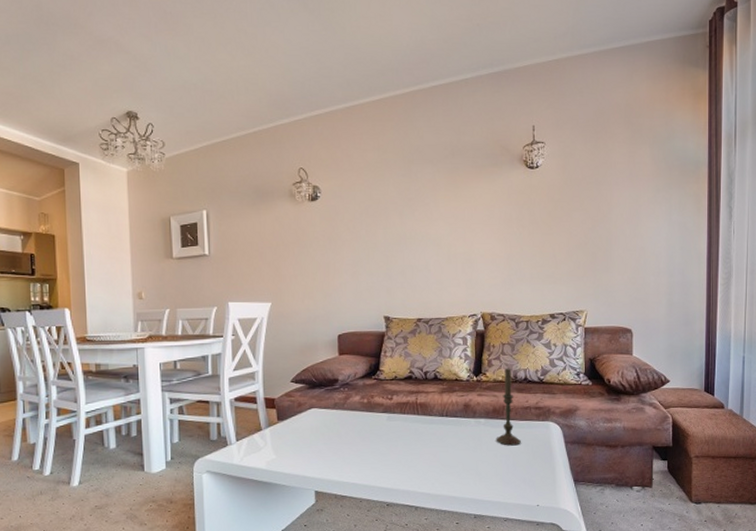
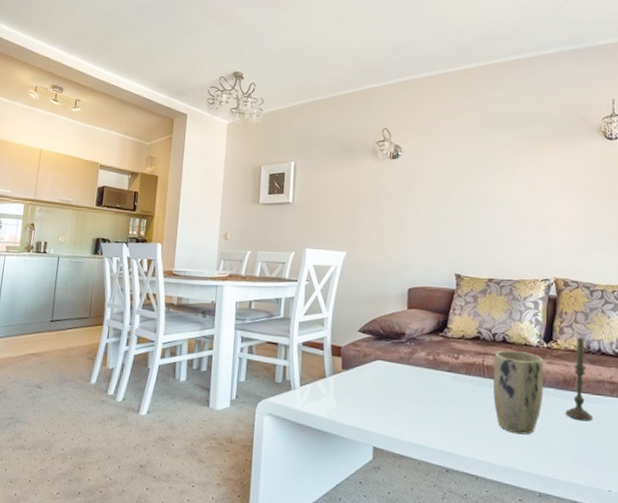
plant pot: none [426,387,475,464] -> present [492,351,544,435]

